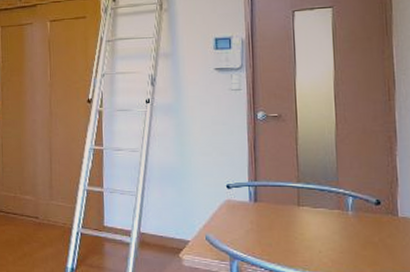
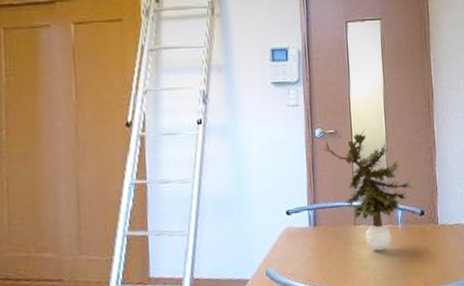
potted plant: none [265,115,370,234] -> present [323,130,415,251]

